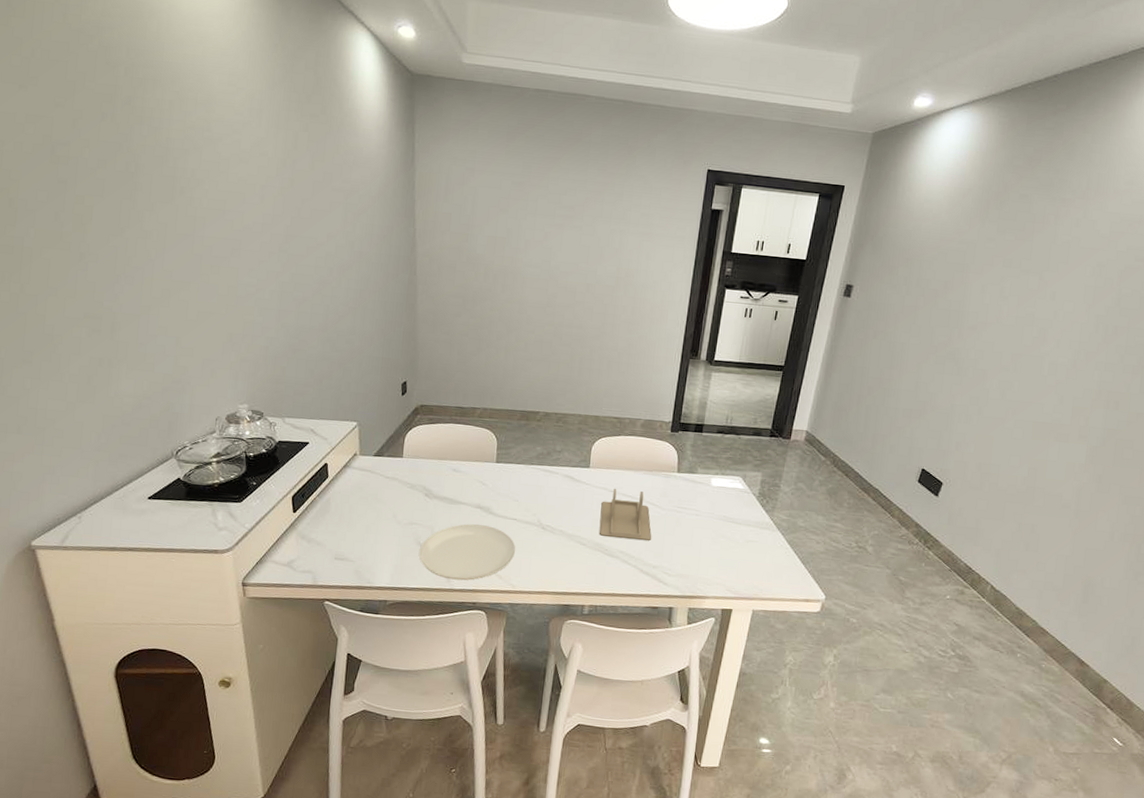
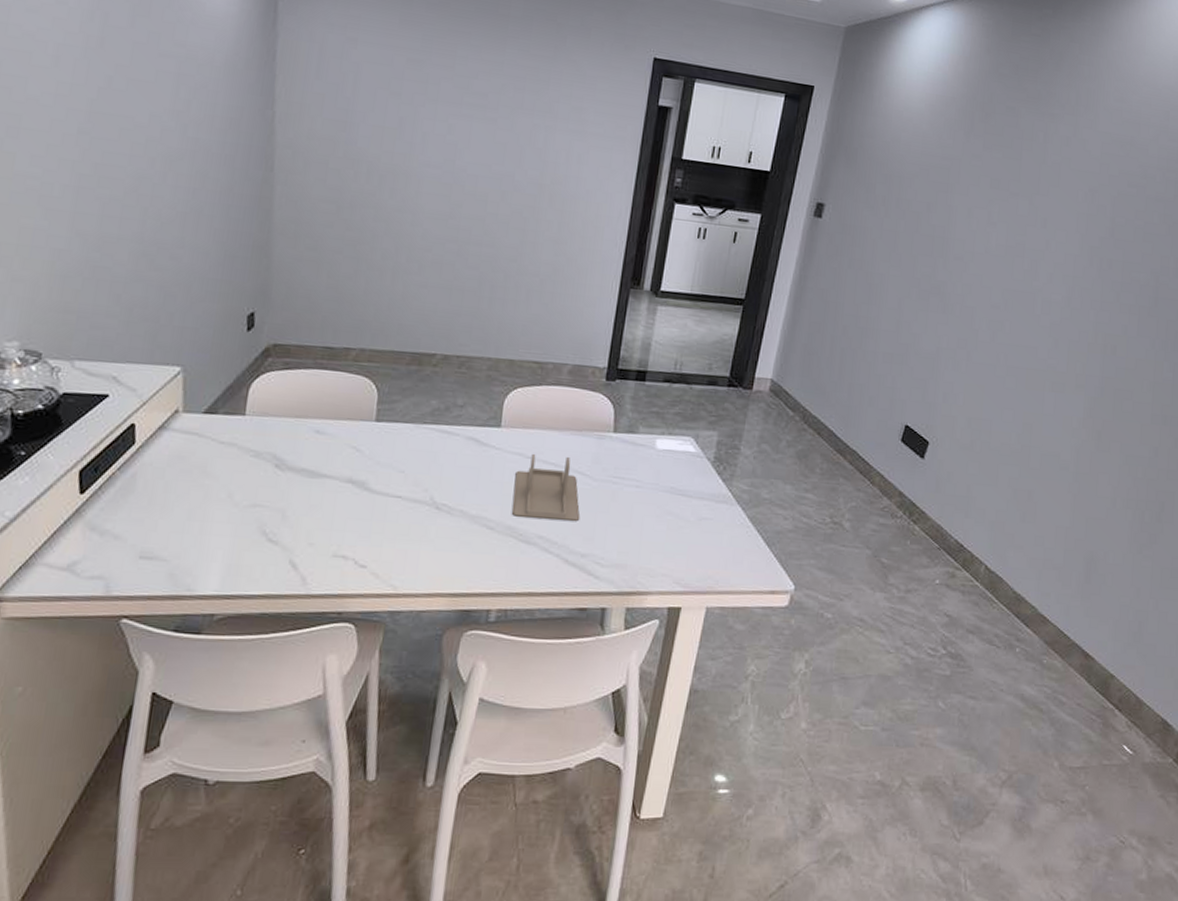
plate: present [419,524,516,581] -> none [263,504,400,583]

